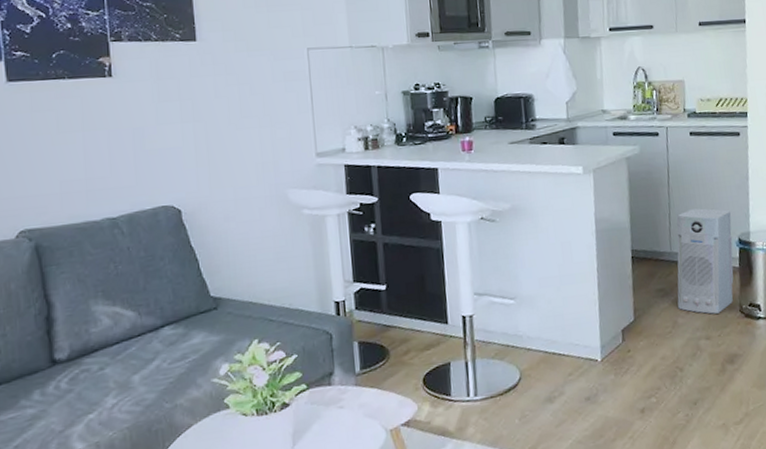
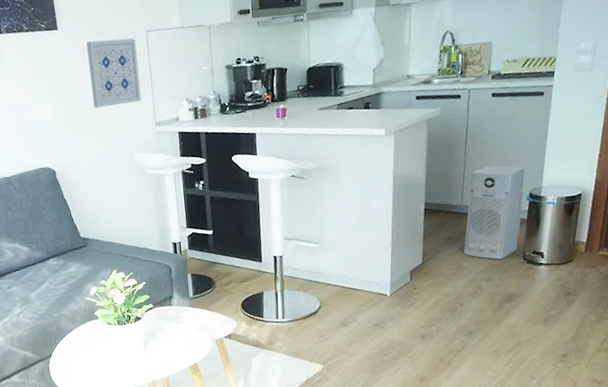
wall art: none [232,55,299,134] -> present [86,38,142,109]

